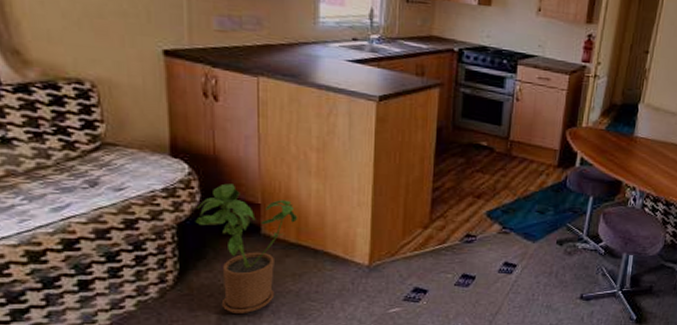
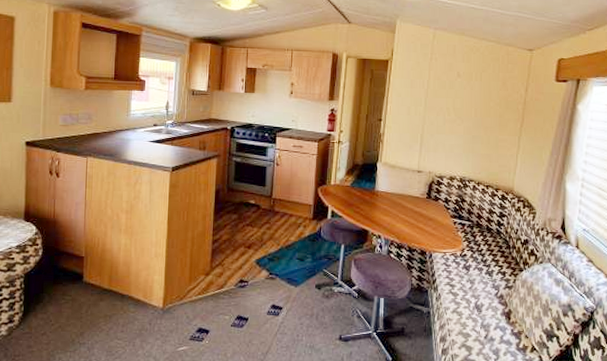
house plant: present [195,183,298,315] -> none [37,241,111,351]

